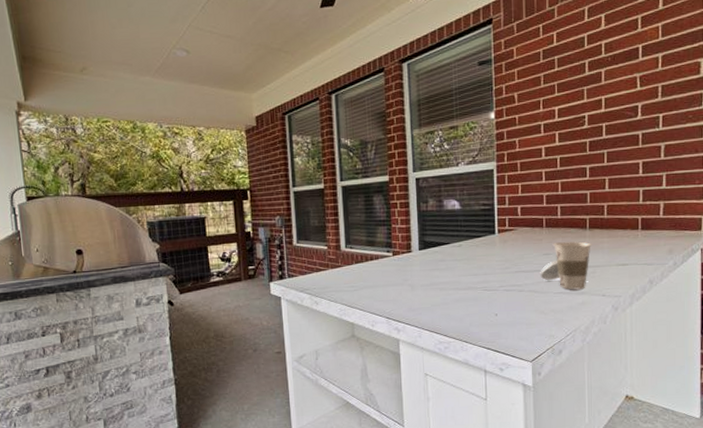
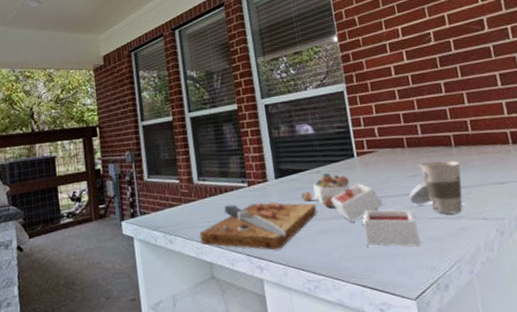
cutting board: none [344,247,544,318] -> present [199,172,421,250]

